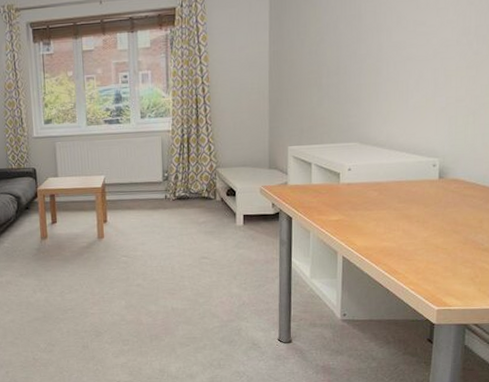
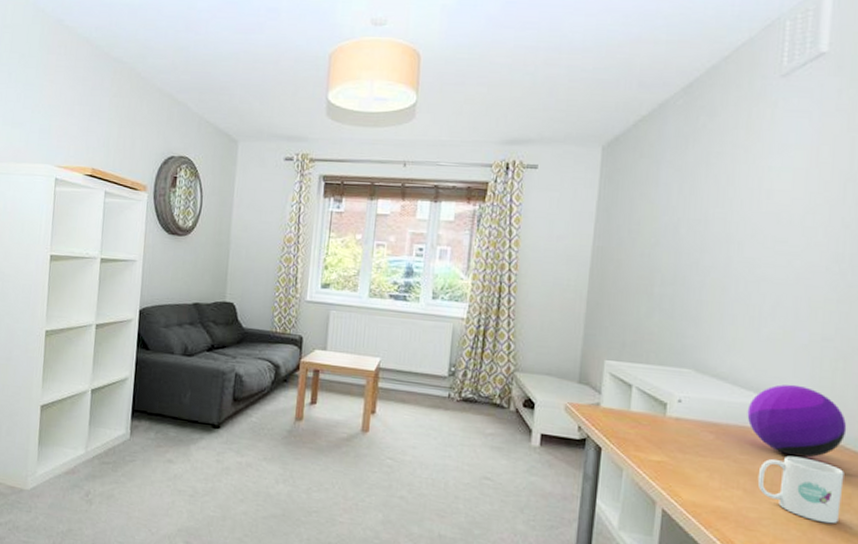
decorative orb: none [402,141,477,198] -> present [747,384,847,458]
mug: none [412,197,477,245] -> present [757,455,844,524]

